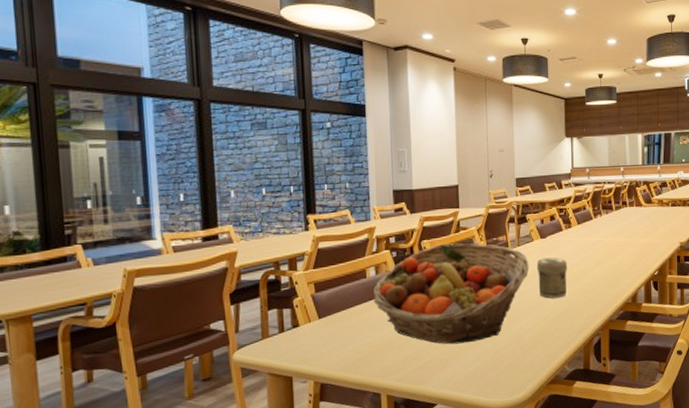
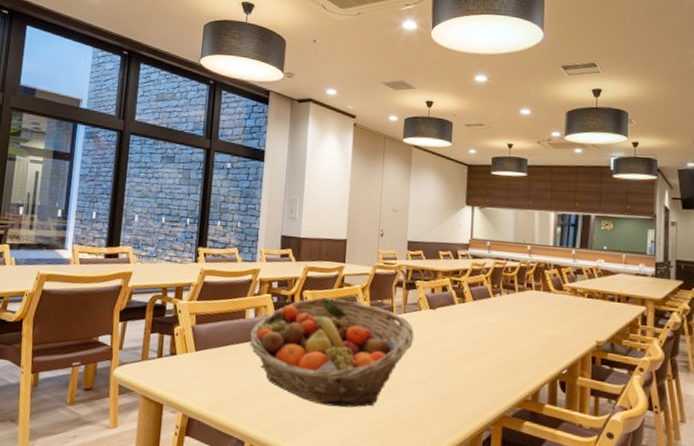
jar: present [536,257,567,299] -> none [422,330,457,378]

